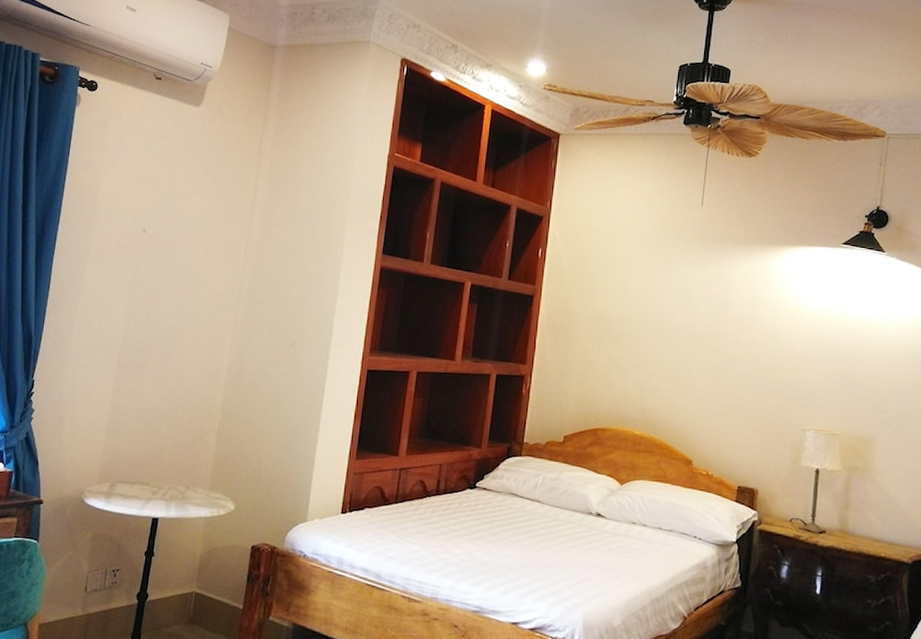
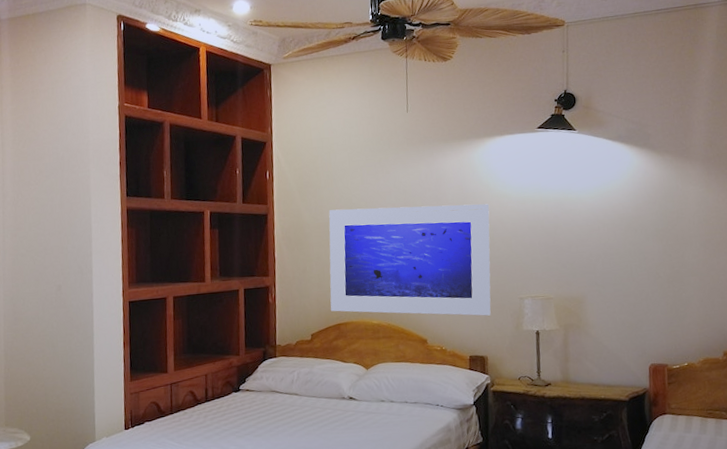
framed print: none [589,301,779,444] -> present [328,204,491,316]

